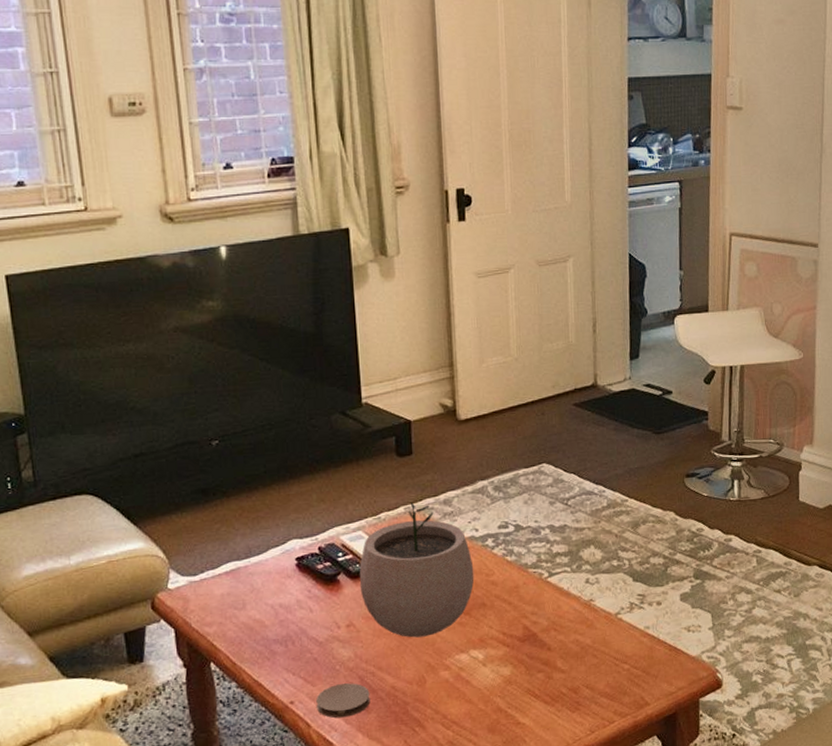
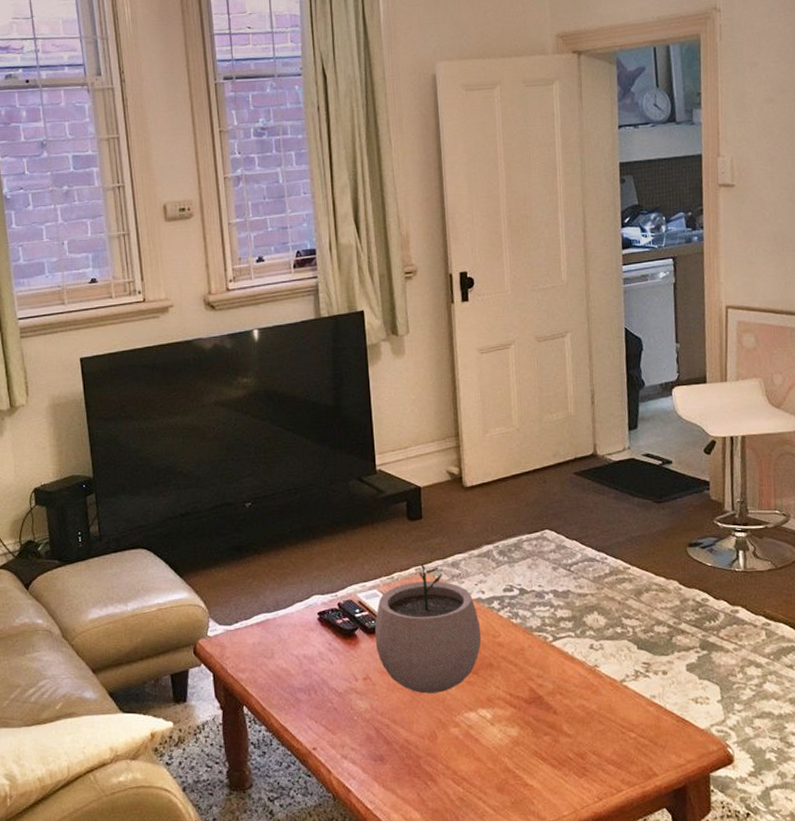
coaster: present [316,683,371,718] -> none [336,734,386,767]

